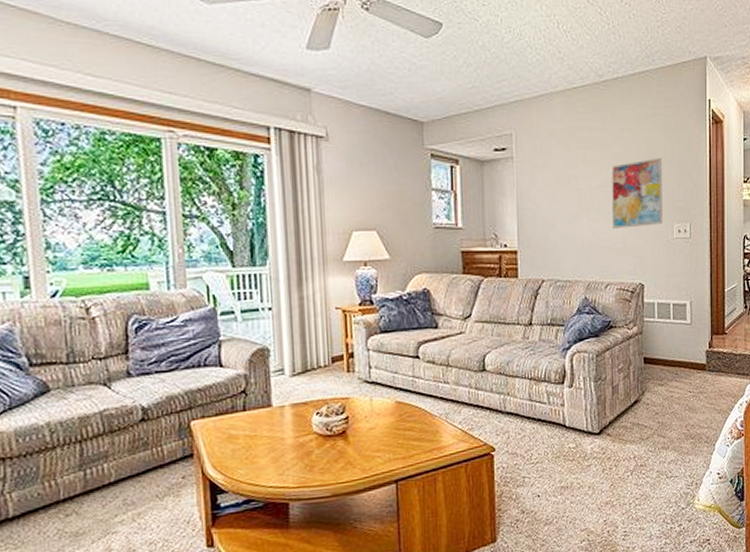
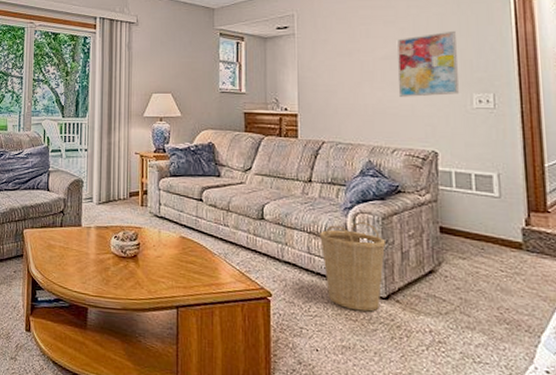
basket: none [540,361,599,451] -> present [320,222,385,312]

